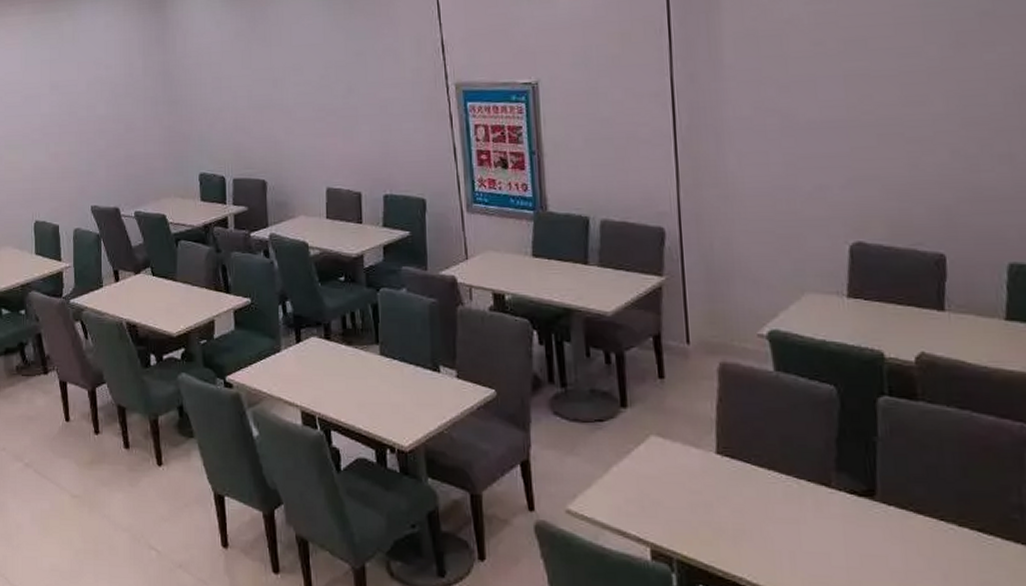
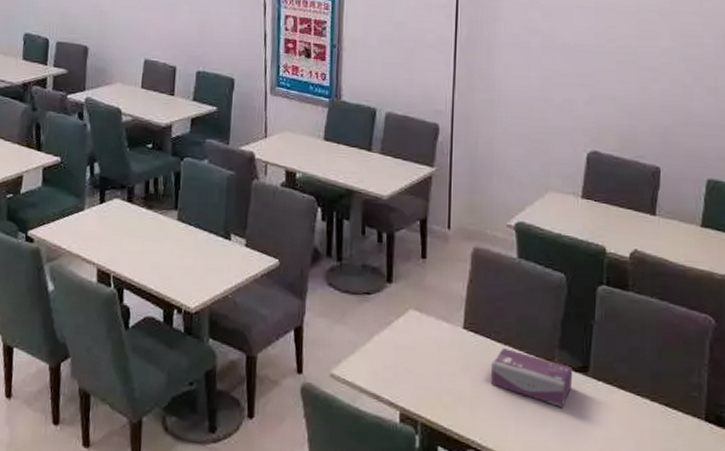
tissue box: none [754,472,857,537] -> present [491,347,573,407]

